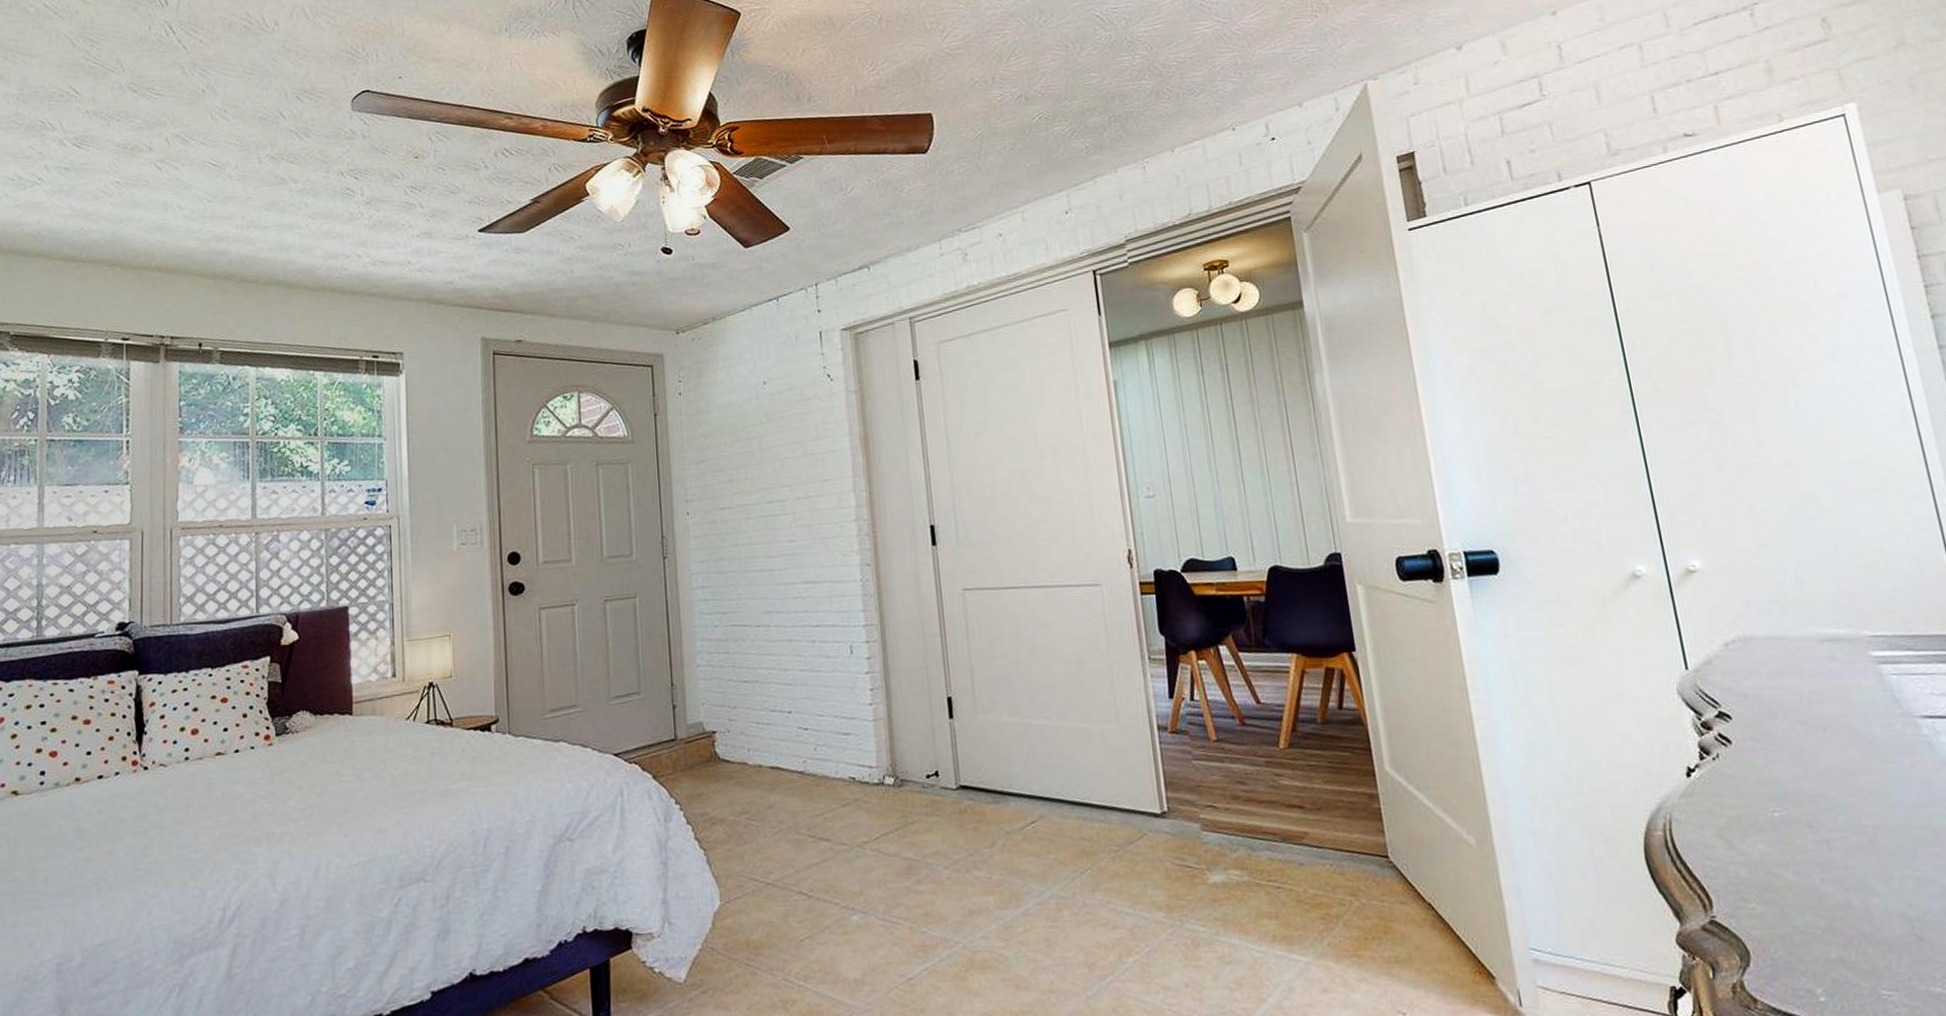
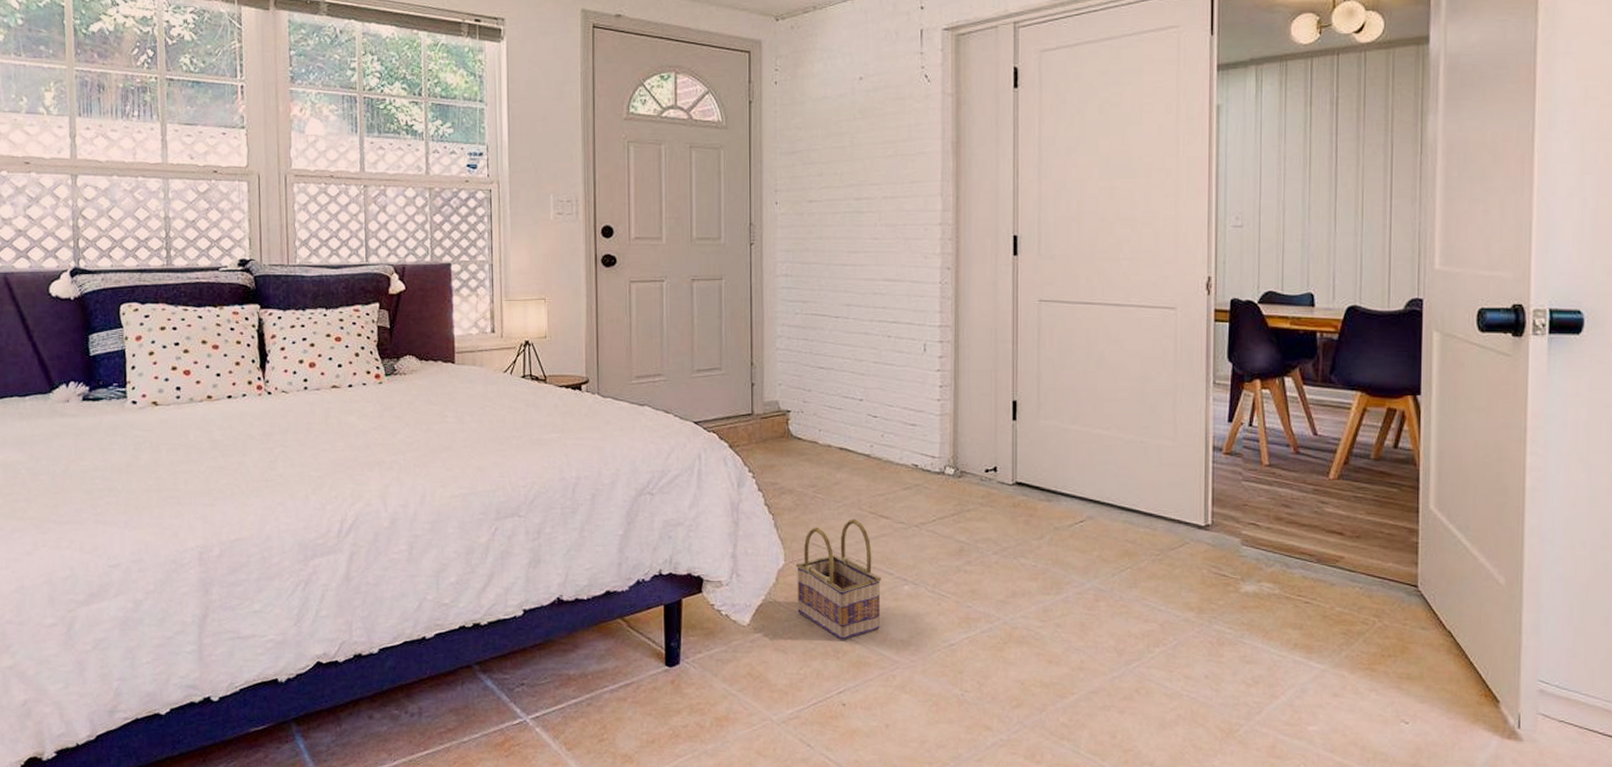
basket: none [732,845,830,988] -> present [795,519,881,640]

